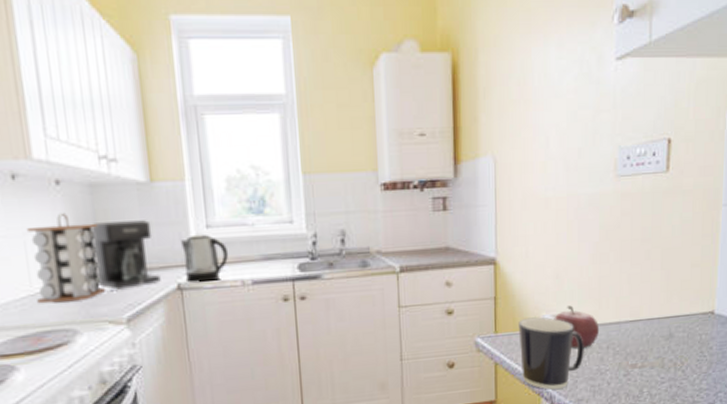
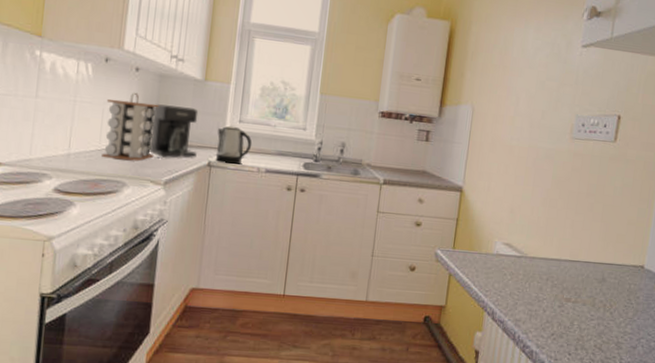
mug: present [518,317,584,390] -> none [470,241,527,307]
fruit: present [554,305,600,348] -> none [504,237,542,276]

